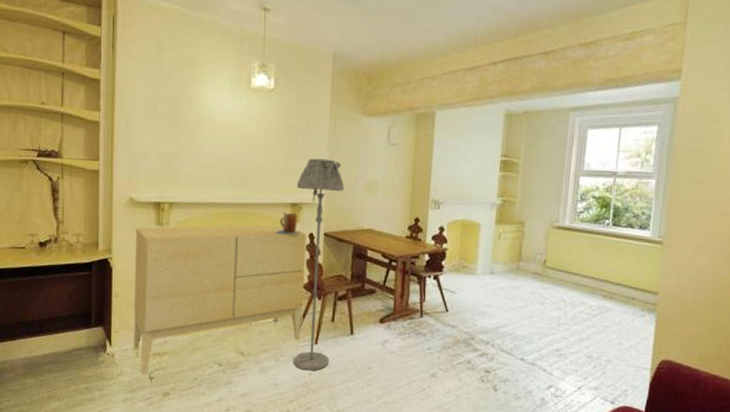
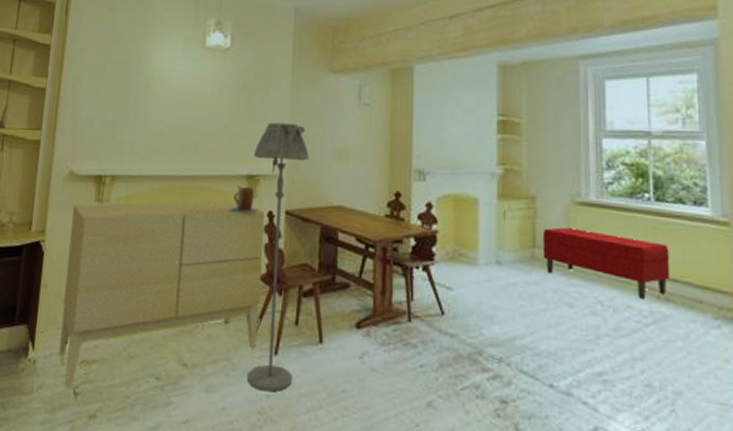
bench: none [525,246,618,297] -> present [542,227,671,299]

